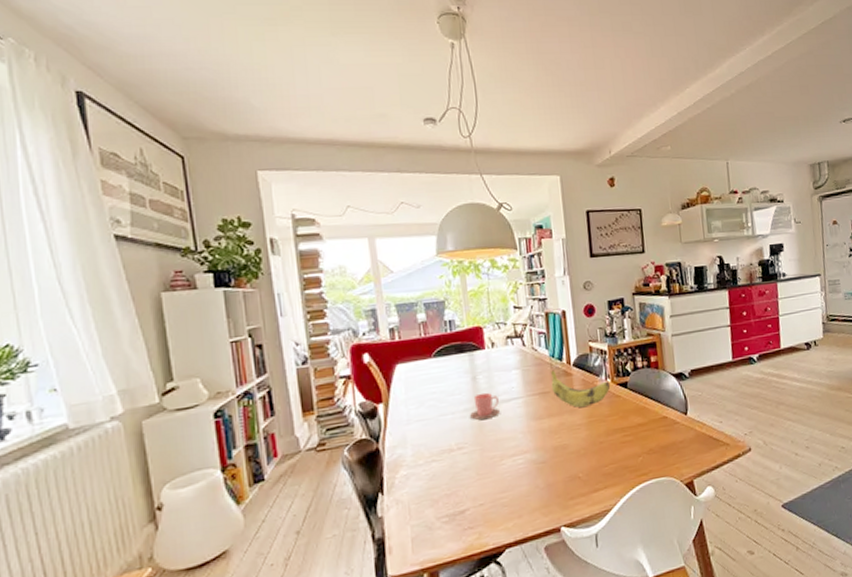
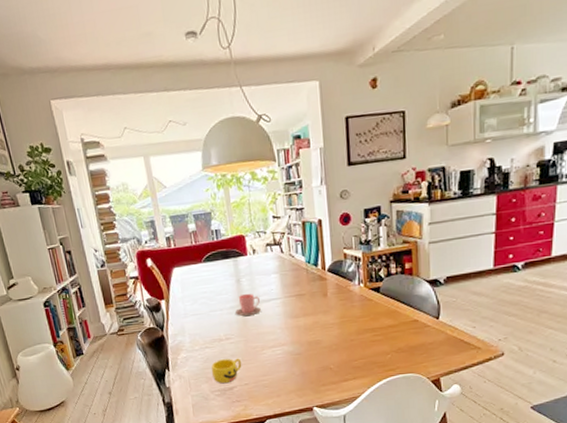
cup: none [438,472,477,506] -> present [211,358,242,383]
banana: present [551,370,611,408] -> none [307,274,363,309]

